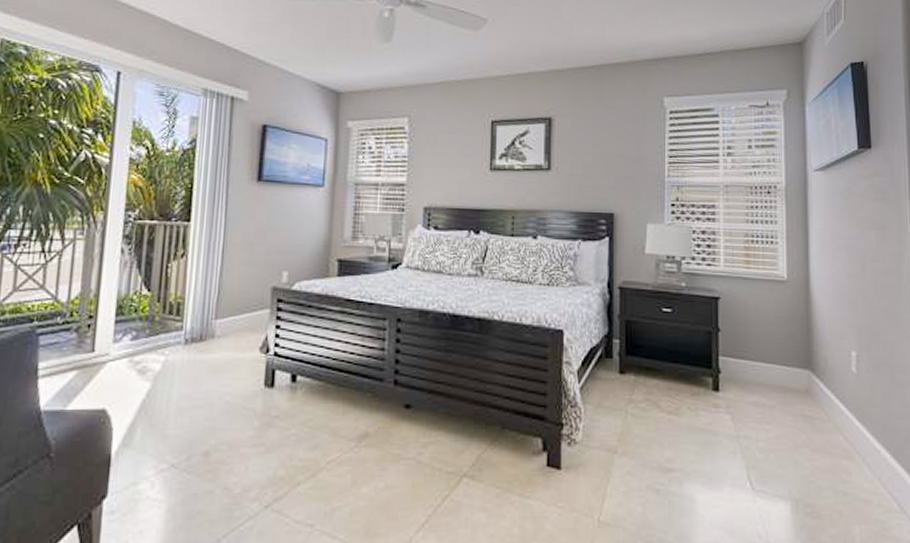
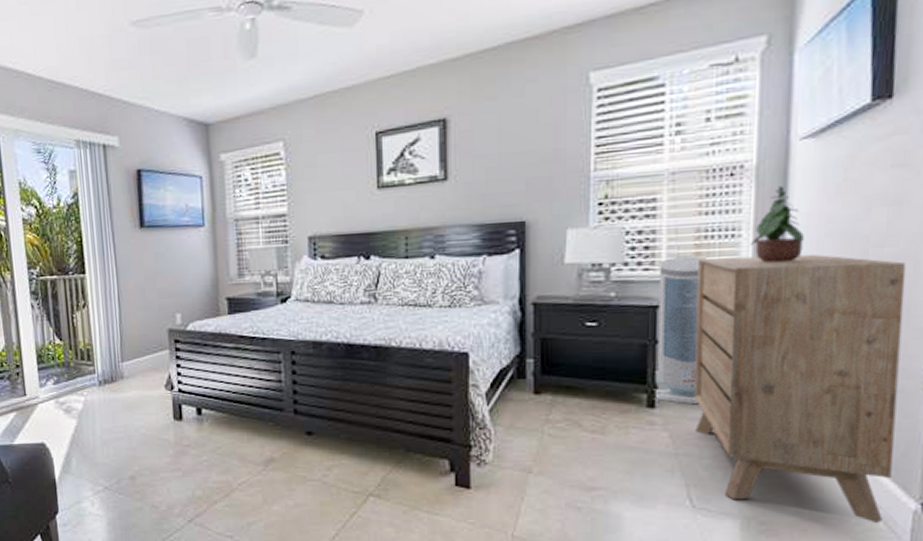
air purifier: none [717,255,754,390] -> present [653,255,708,405]
dresser: none [748,259,899,506] -> present [694,253,907,524]
potted plant: none [784,206,822,269] -> present [750,186,804,263]

